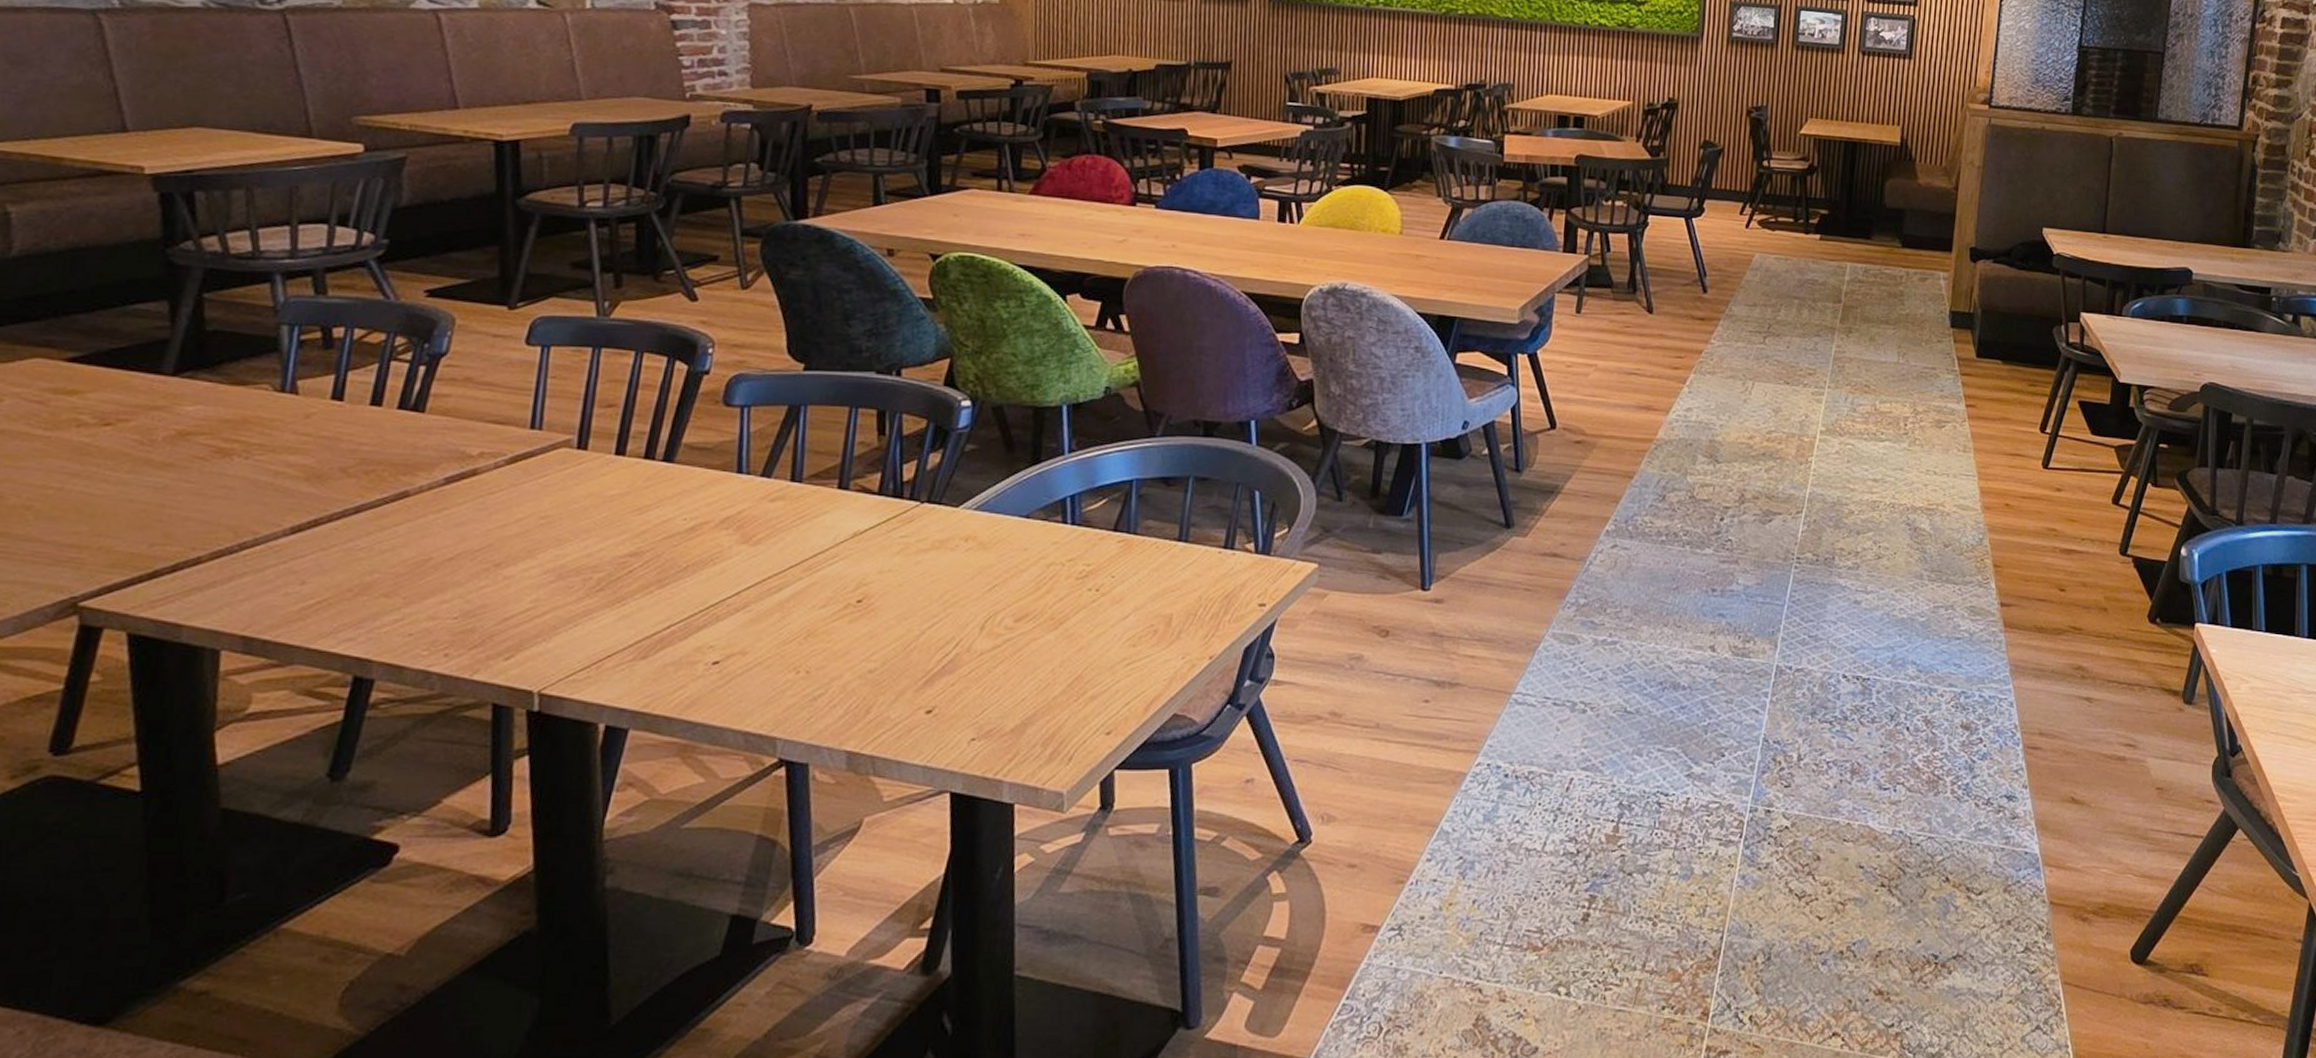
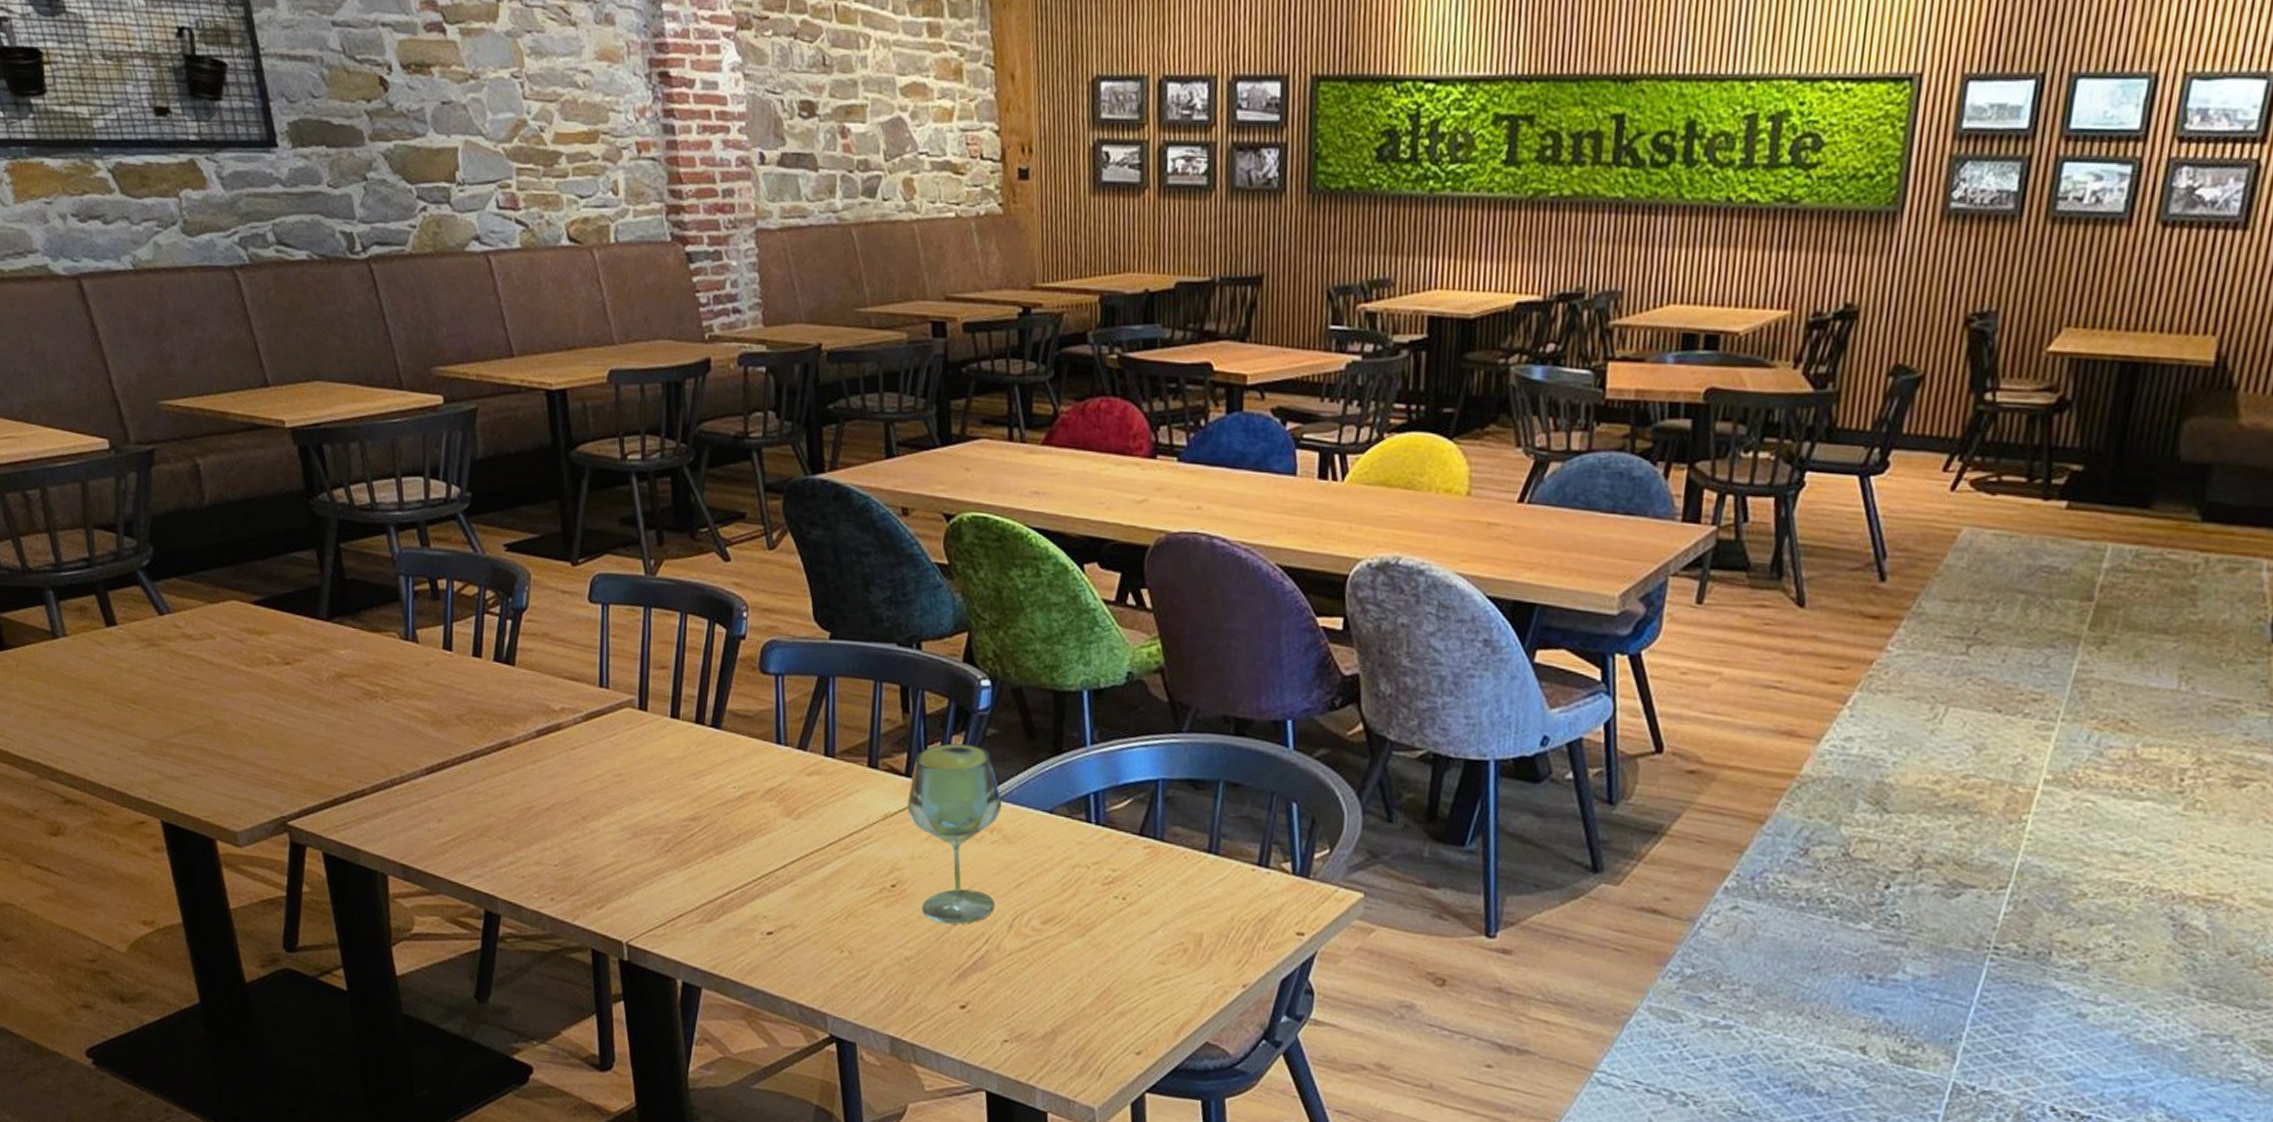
wine glass: none [878,461,979,633] -> present [907,743,1002,925]

